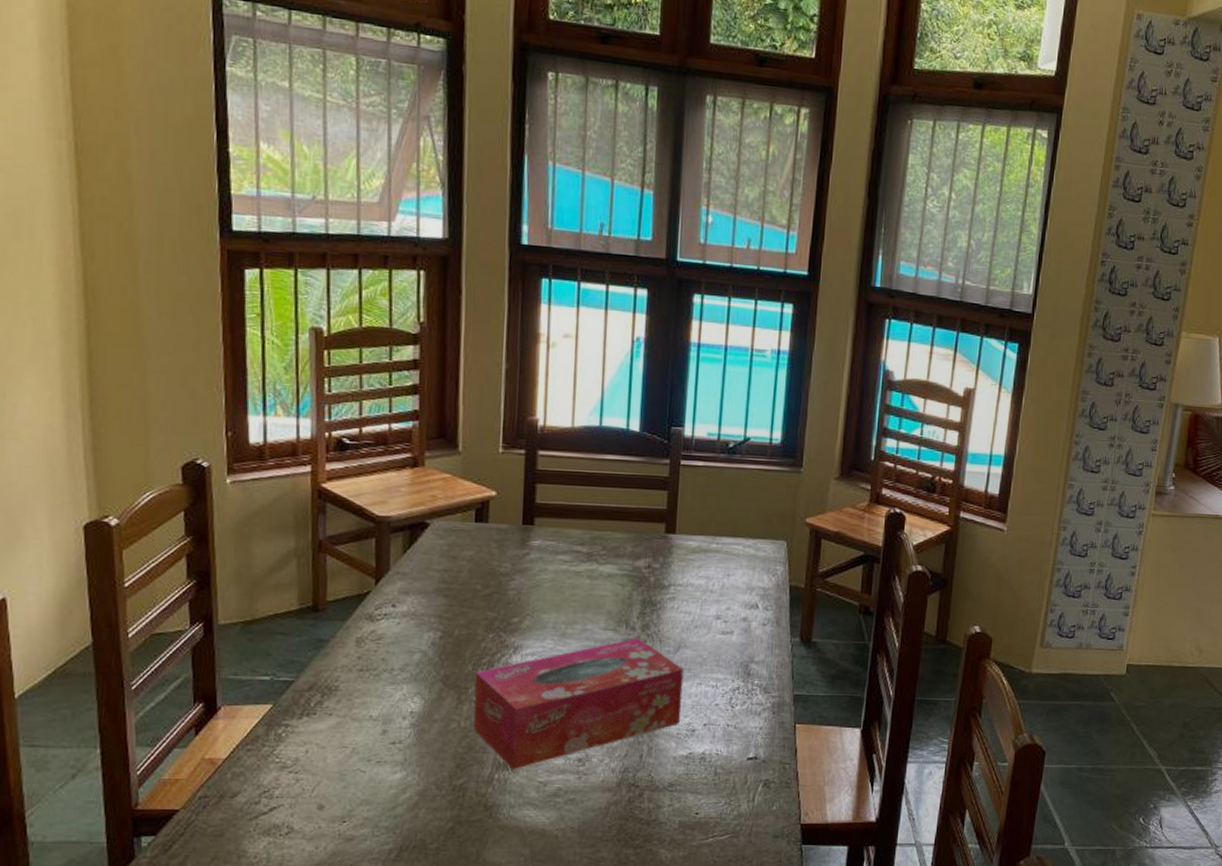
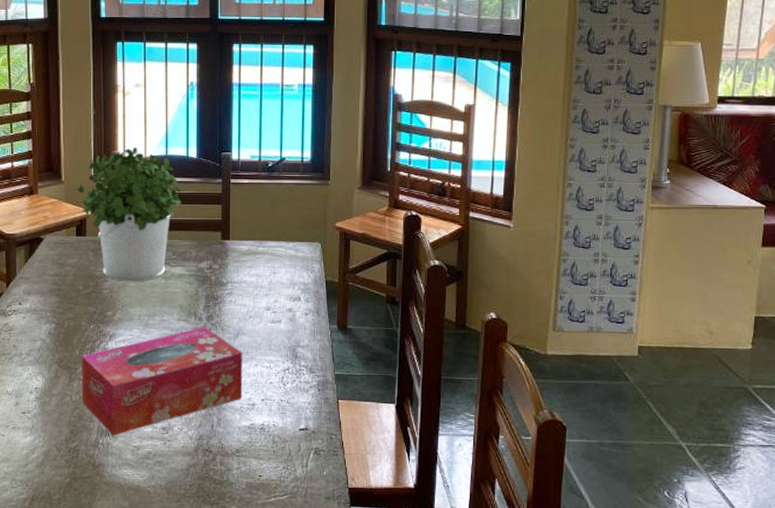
potted plant: none [476,413,617,582] -> present [75,146,182,282]

